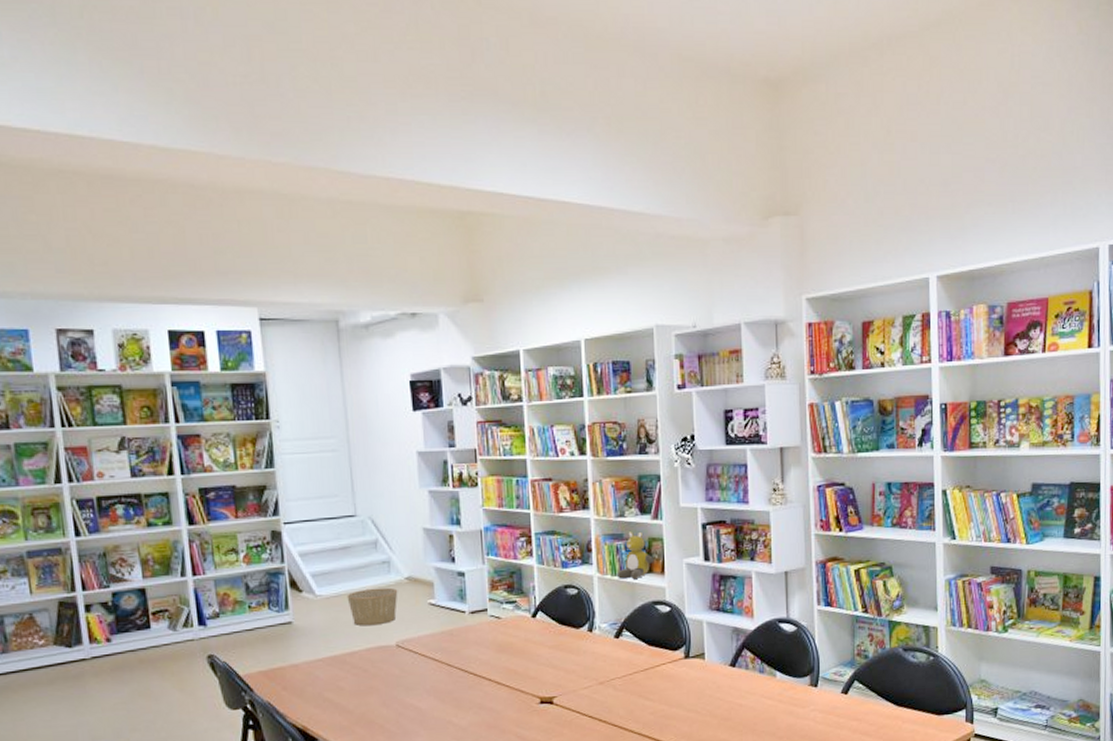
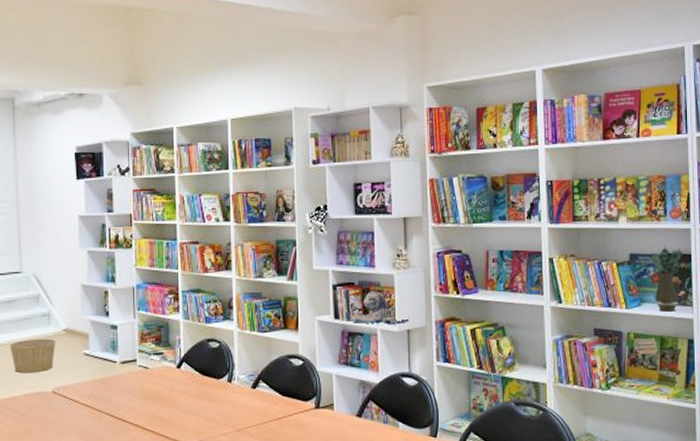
toy bear: present [617,531,653,580] -> none [256,291,288,335]
plush toy: none [721,529,787,567] -> present [350,291,409,325]
vase: none [1056,473,1091,547] -> present [651,245,683,312]

